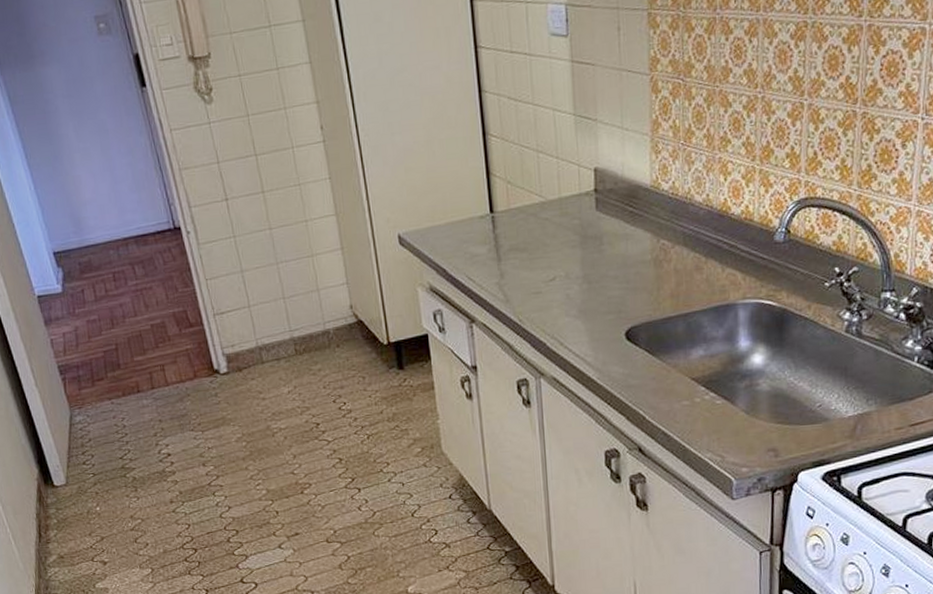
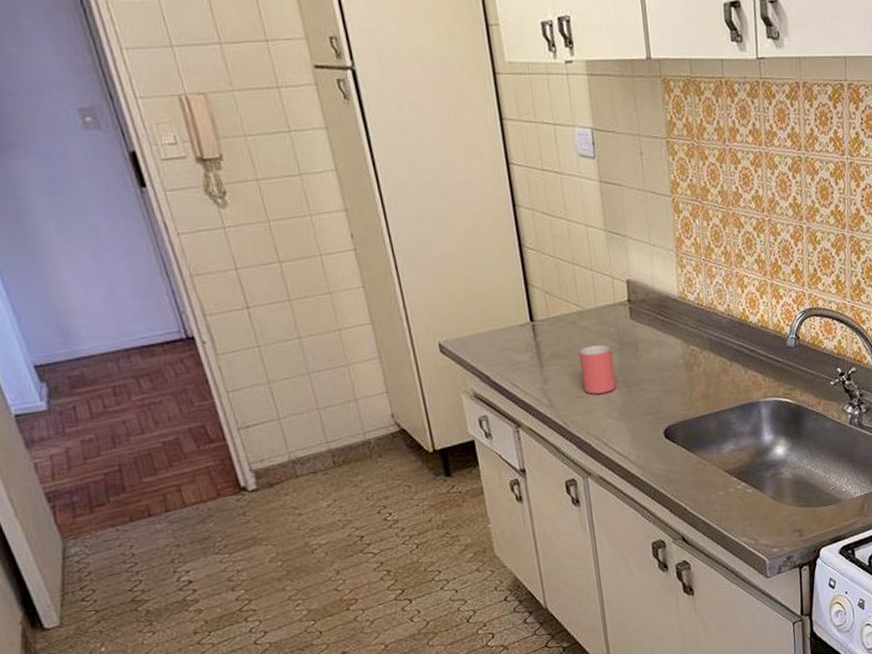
mug: none [539,238,577,290] -> present [579,345,617,394]

